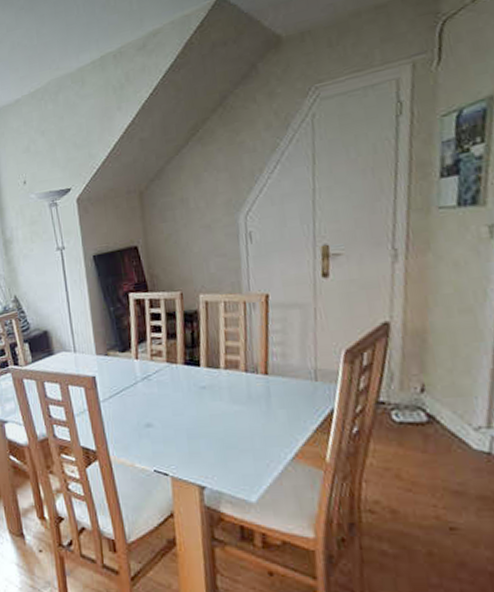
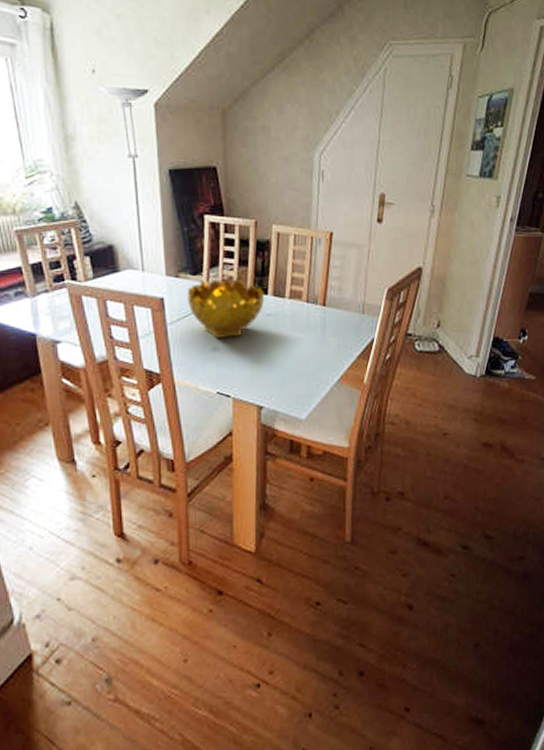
decorative bowl: none [117,351,198,414] -> present [187,278,265,338]

